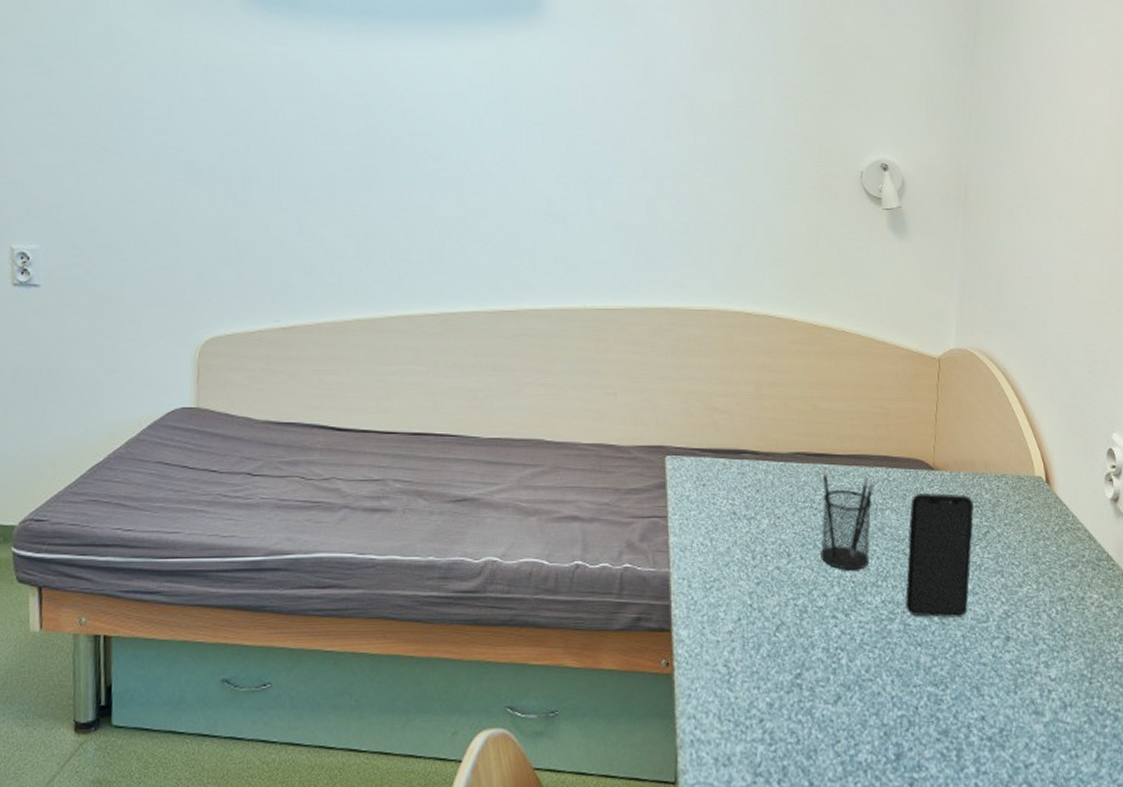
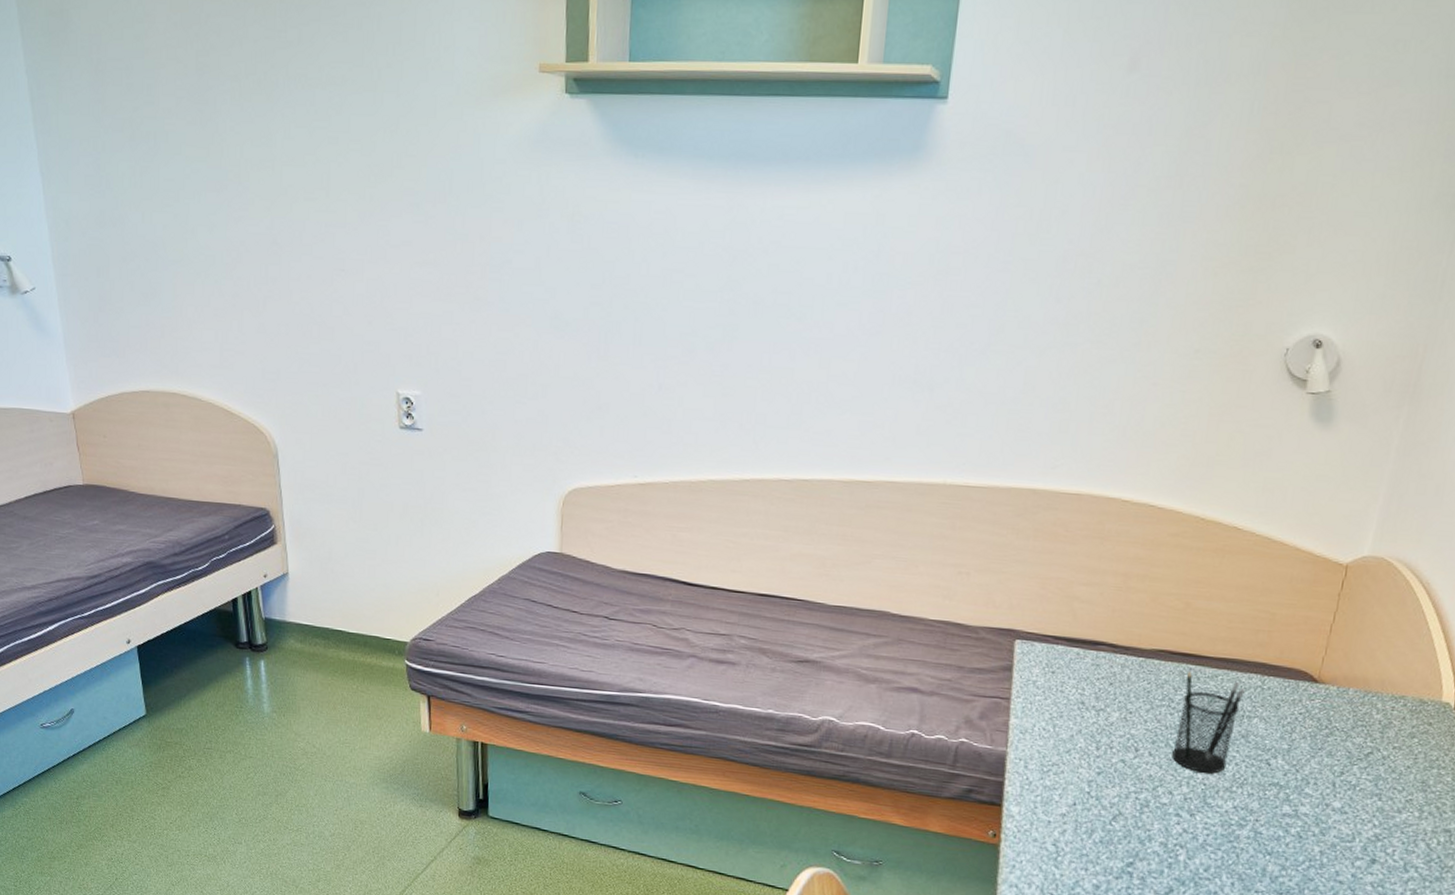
smartphone: present [905,493,974,618] -> none [1260,705,1360,834]

